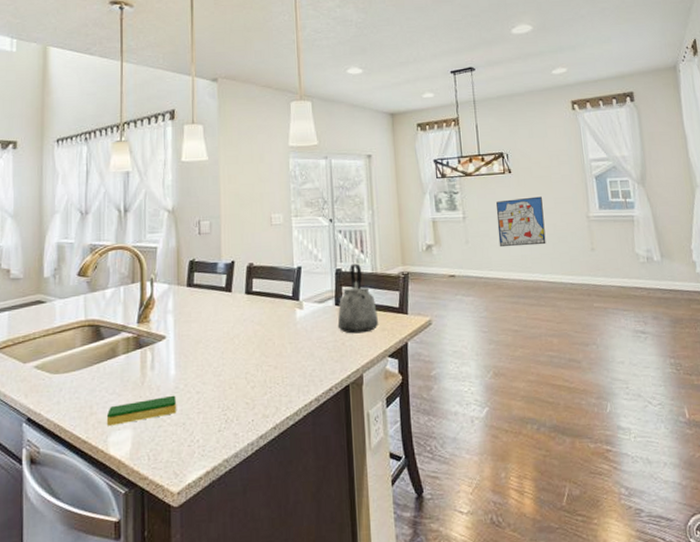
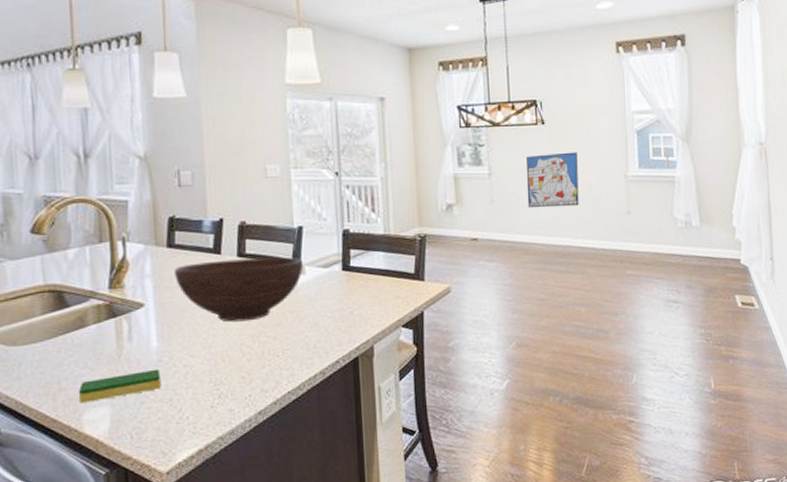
fruit bowl: none [192,294,302,353] -> present [174,257,304,322]
kettle: present [337,263,378,334] -> none [345,223,391,302]

